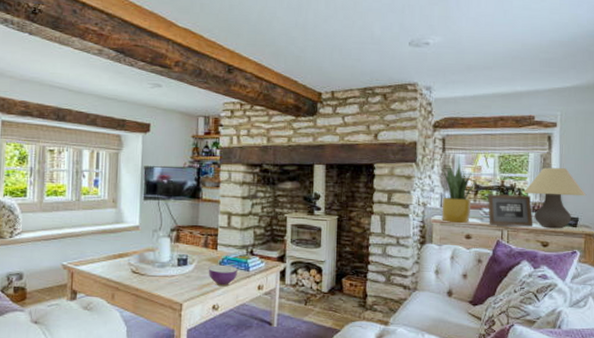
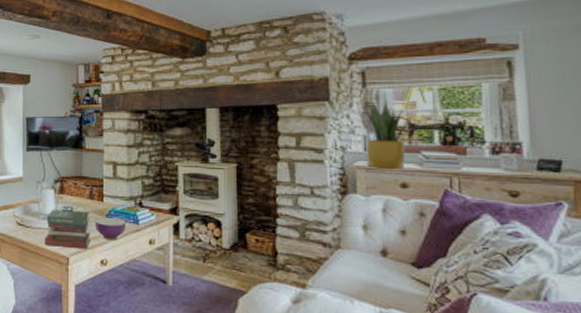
books: none [159,257,204,296] -> present [45,209,90,250]
picture frame: present [487,194,533,227] -> none [426,134,495,172]
table lamp: present [524,167,587,229] -> none [477,99,572,175]

